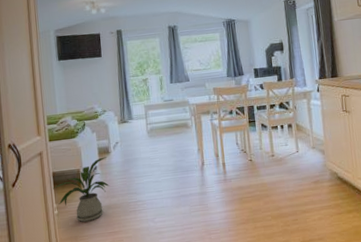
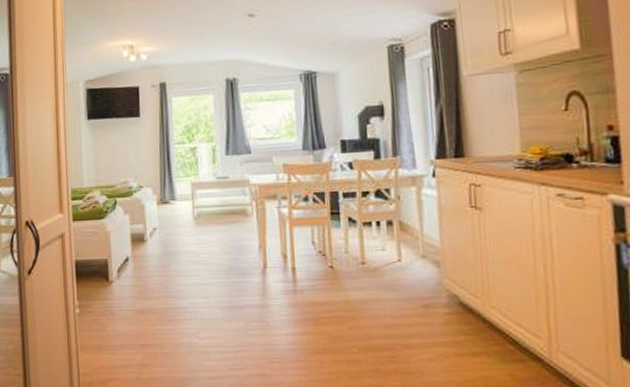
house plant: present [53,157,109,222] -> none [75,246,143,327]

